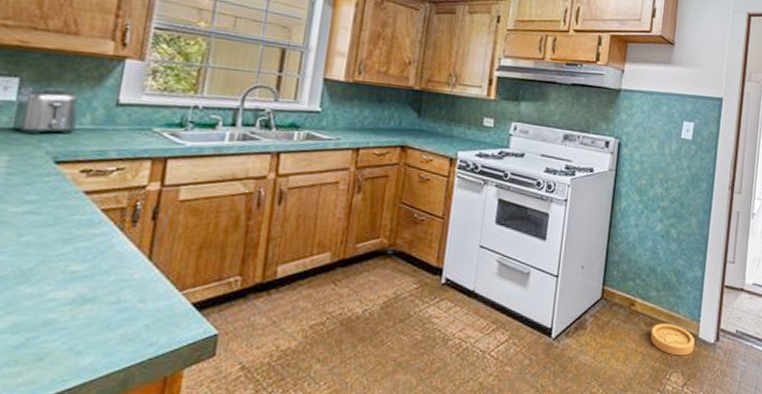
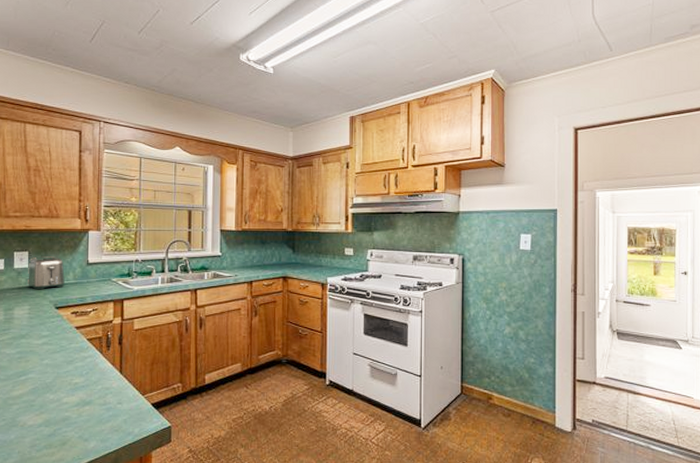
pet bowl: present [650,323,695,356] -> none [510,414,552,443]

